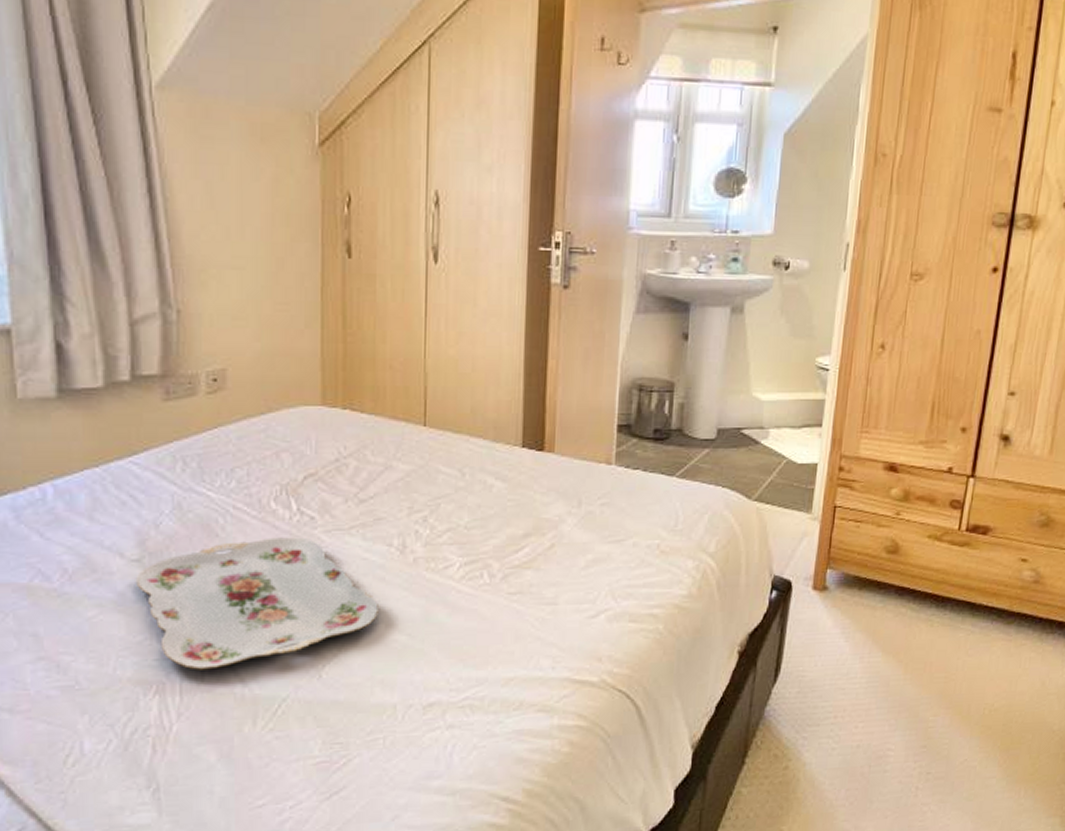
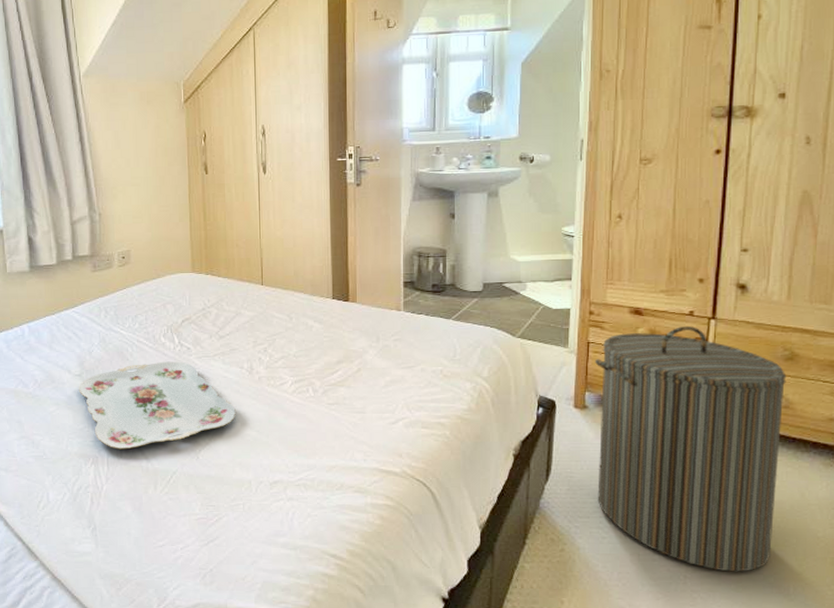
laundry hamper: none [830,486,1040,778] -> present [595,326,787,572]

